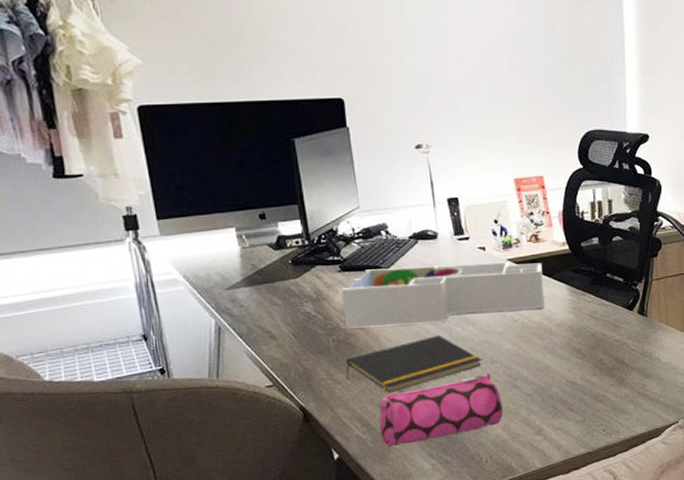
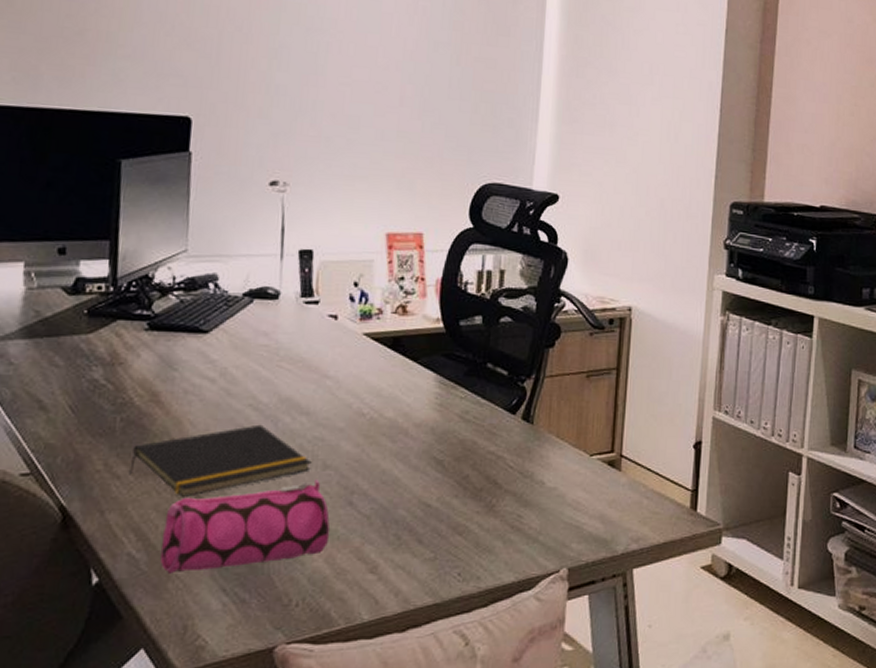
desk organizer: present [342,261,544,329] -> none [141,330,407,408]

